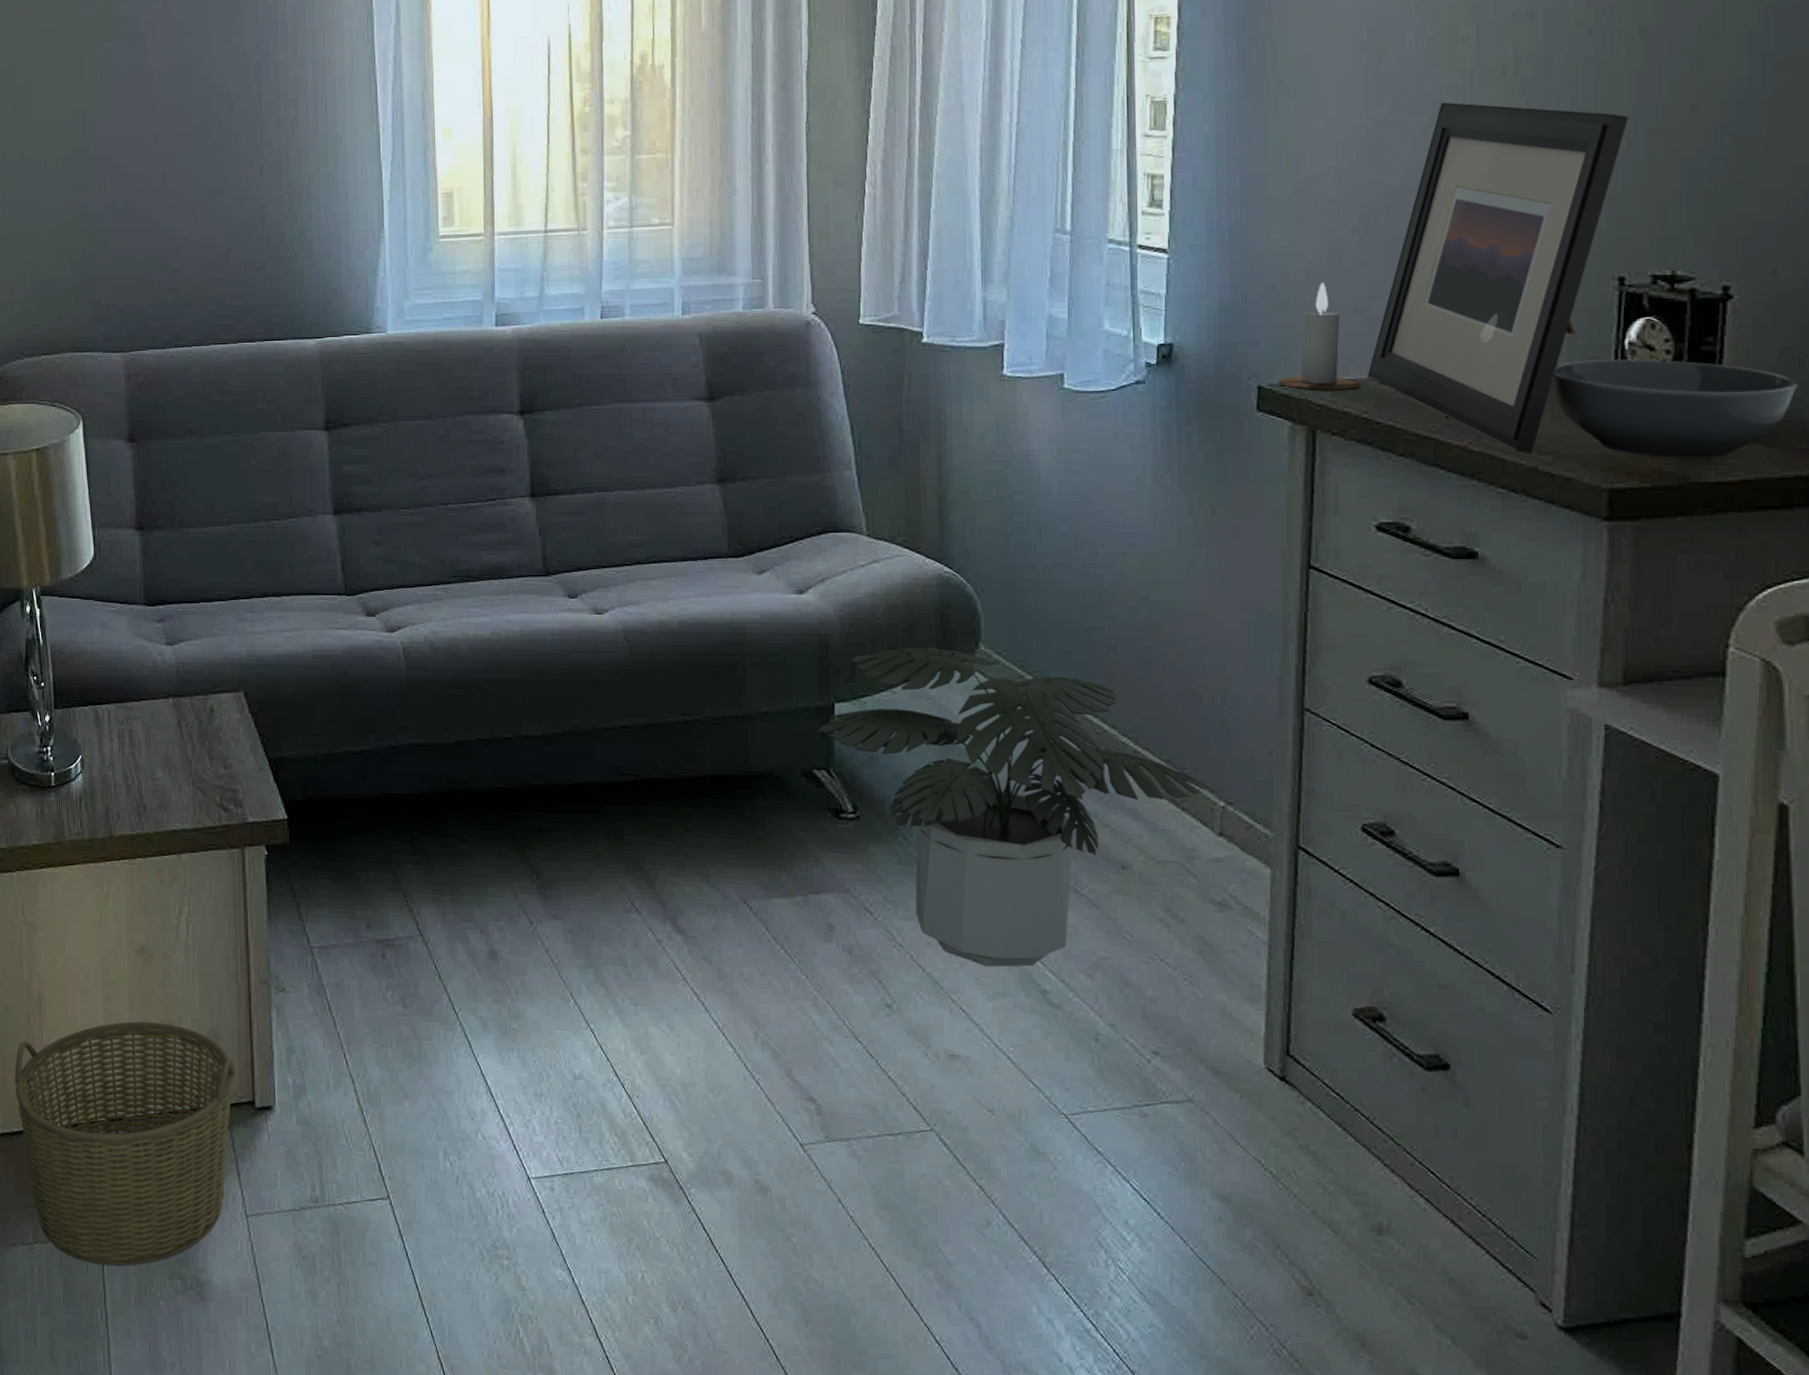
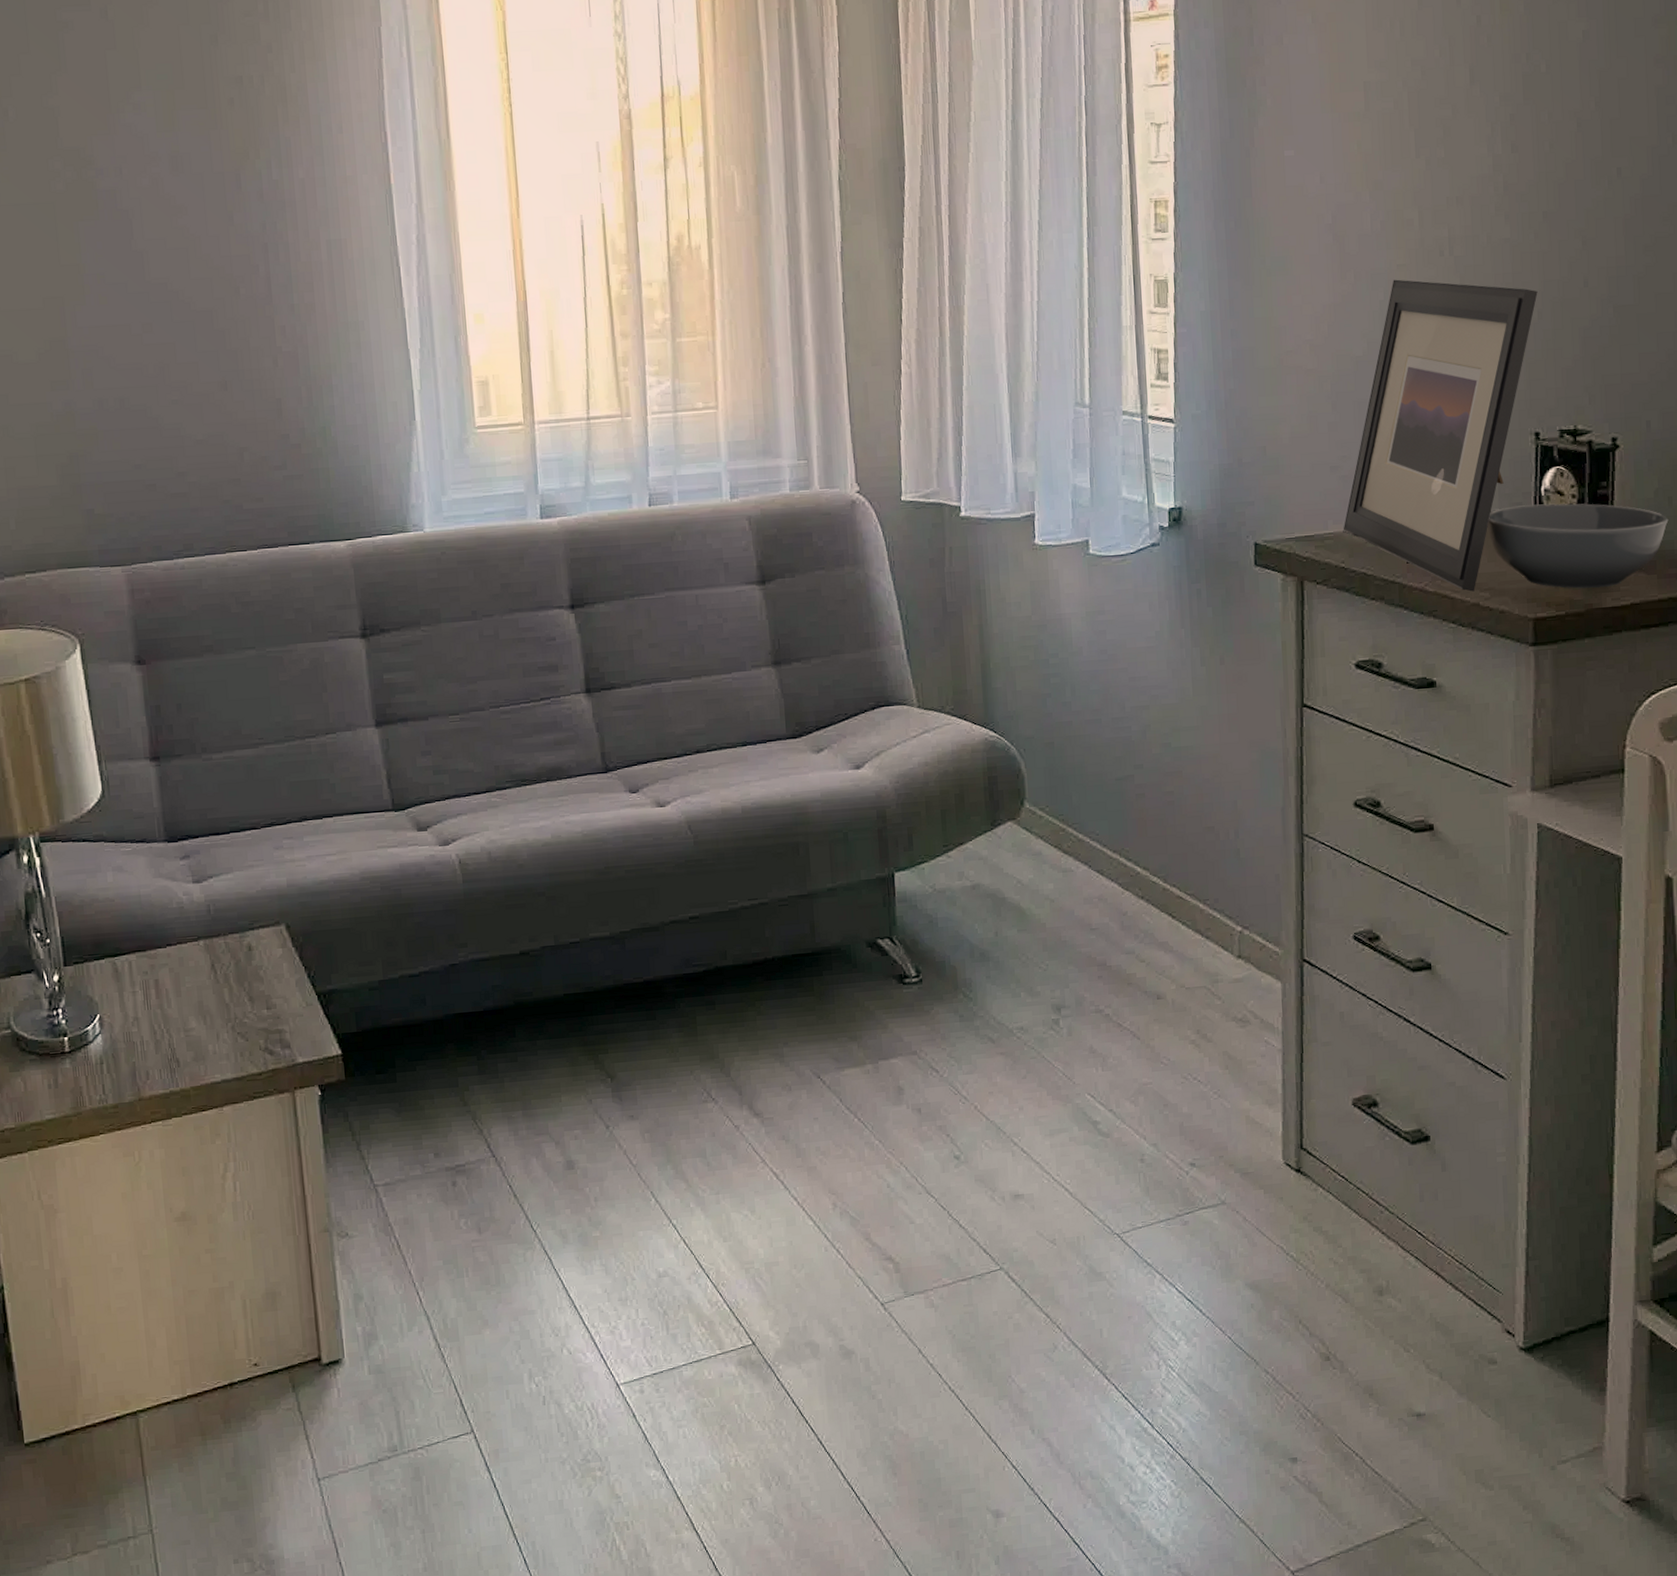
basket: present [14,1021,235,1266] -> none [39,1291,298,1564]
potted plant: present [818,647,1209,967] -> none [880,809,1228,1107]
candle: present [1278,283,1361,392] -> none [1271,446,1338,546]

